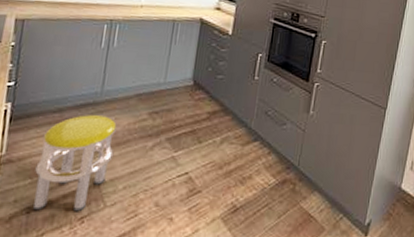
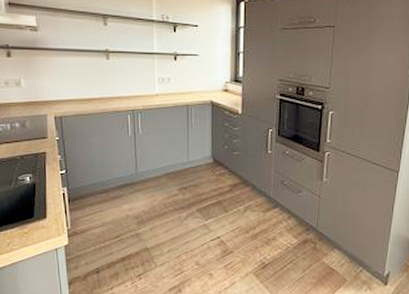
stool: present [32,114,117,212] -> none [96,192,155,271]

